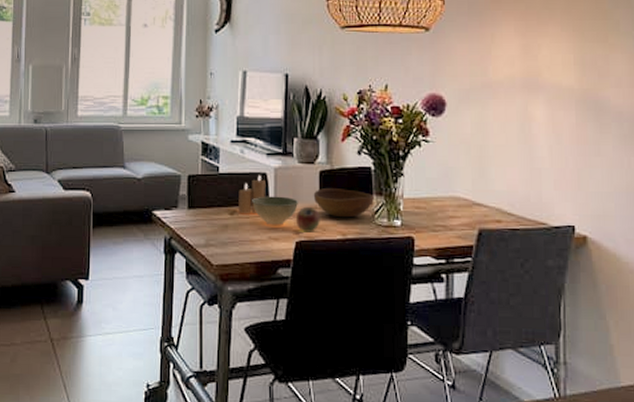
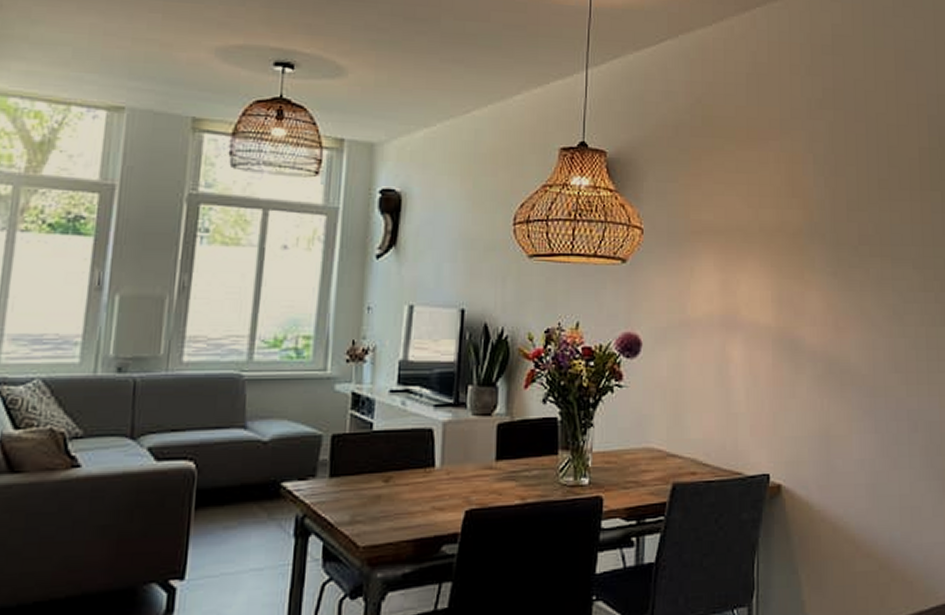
candle: present [239,175,265,215] -> none [395,431,431,481]
bowl: present [252,196,299,226] -> none [413,456,472,493]
fruit: present [295,206,320,232] -> none [466,467,496,499]
bowl: present [313,187,374,218] -> none [488,443,559,479]

